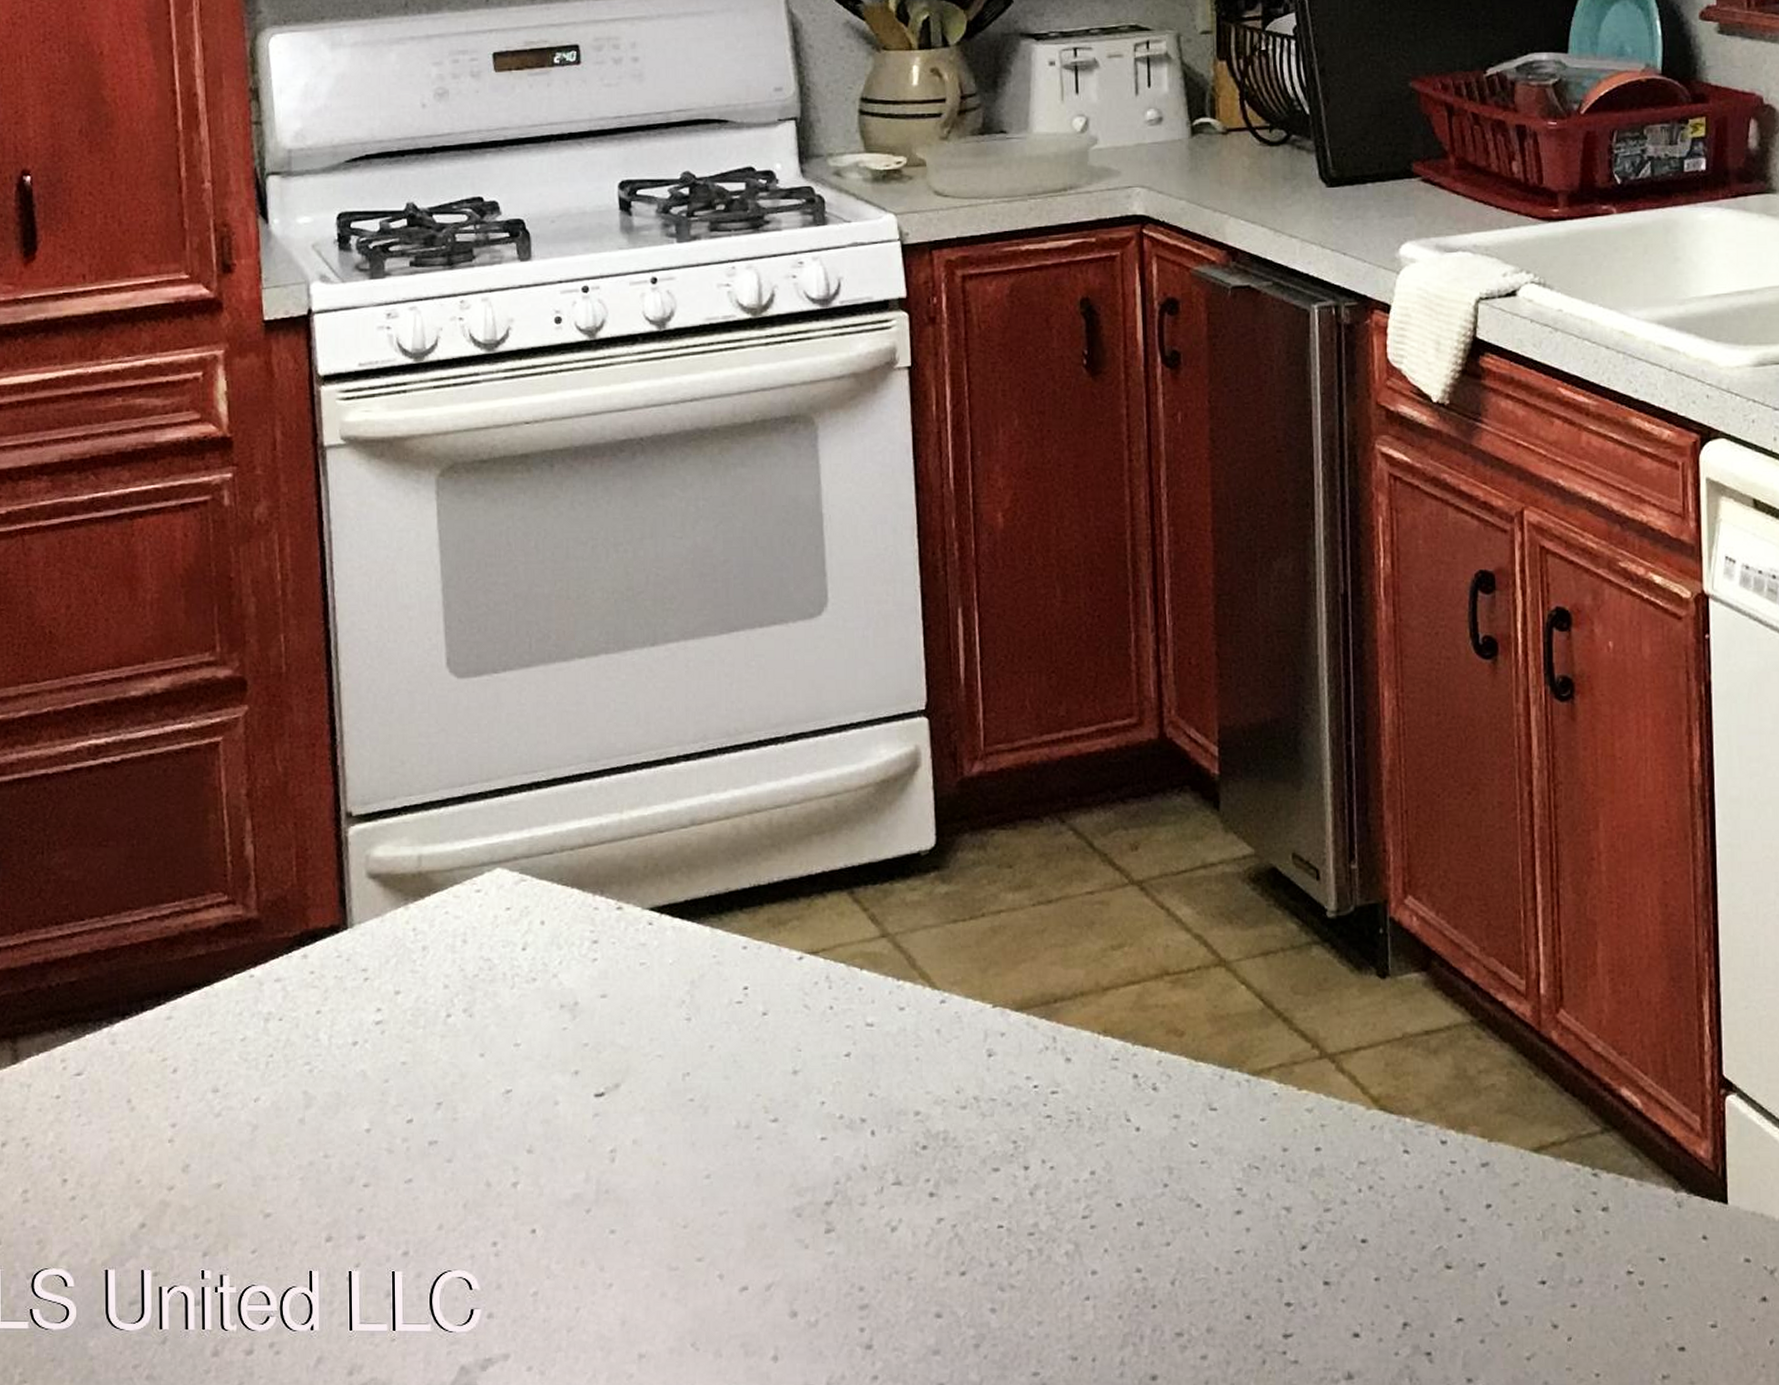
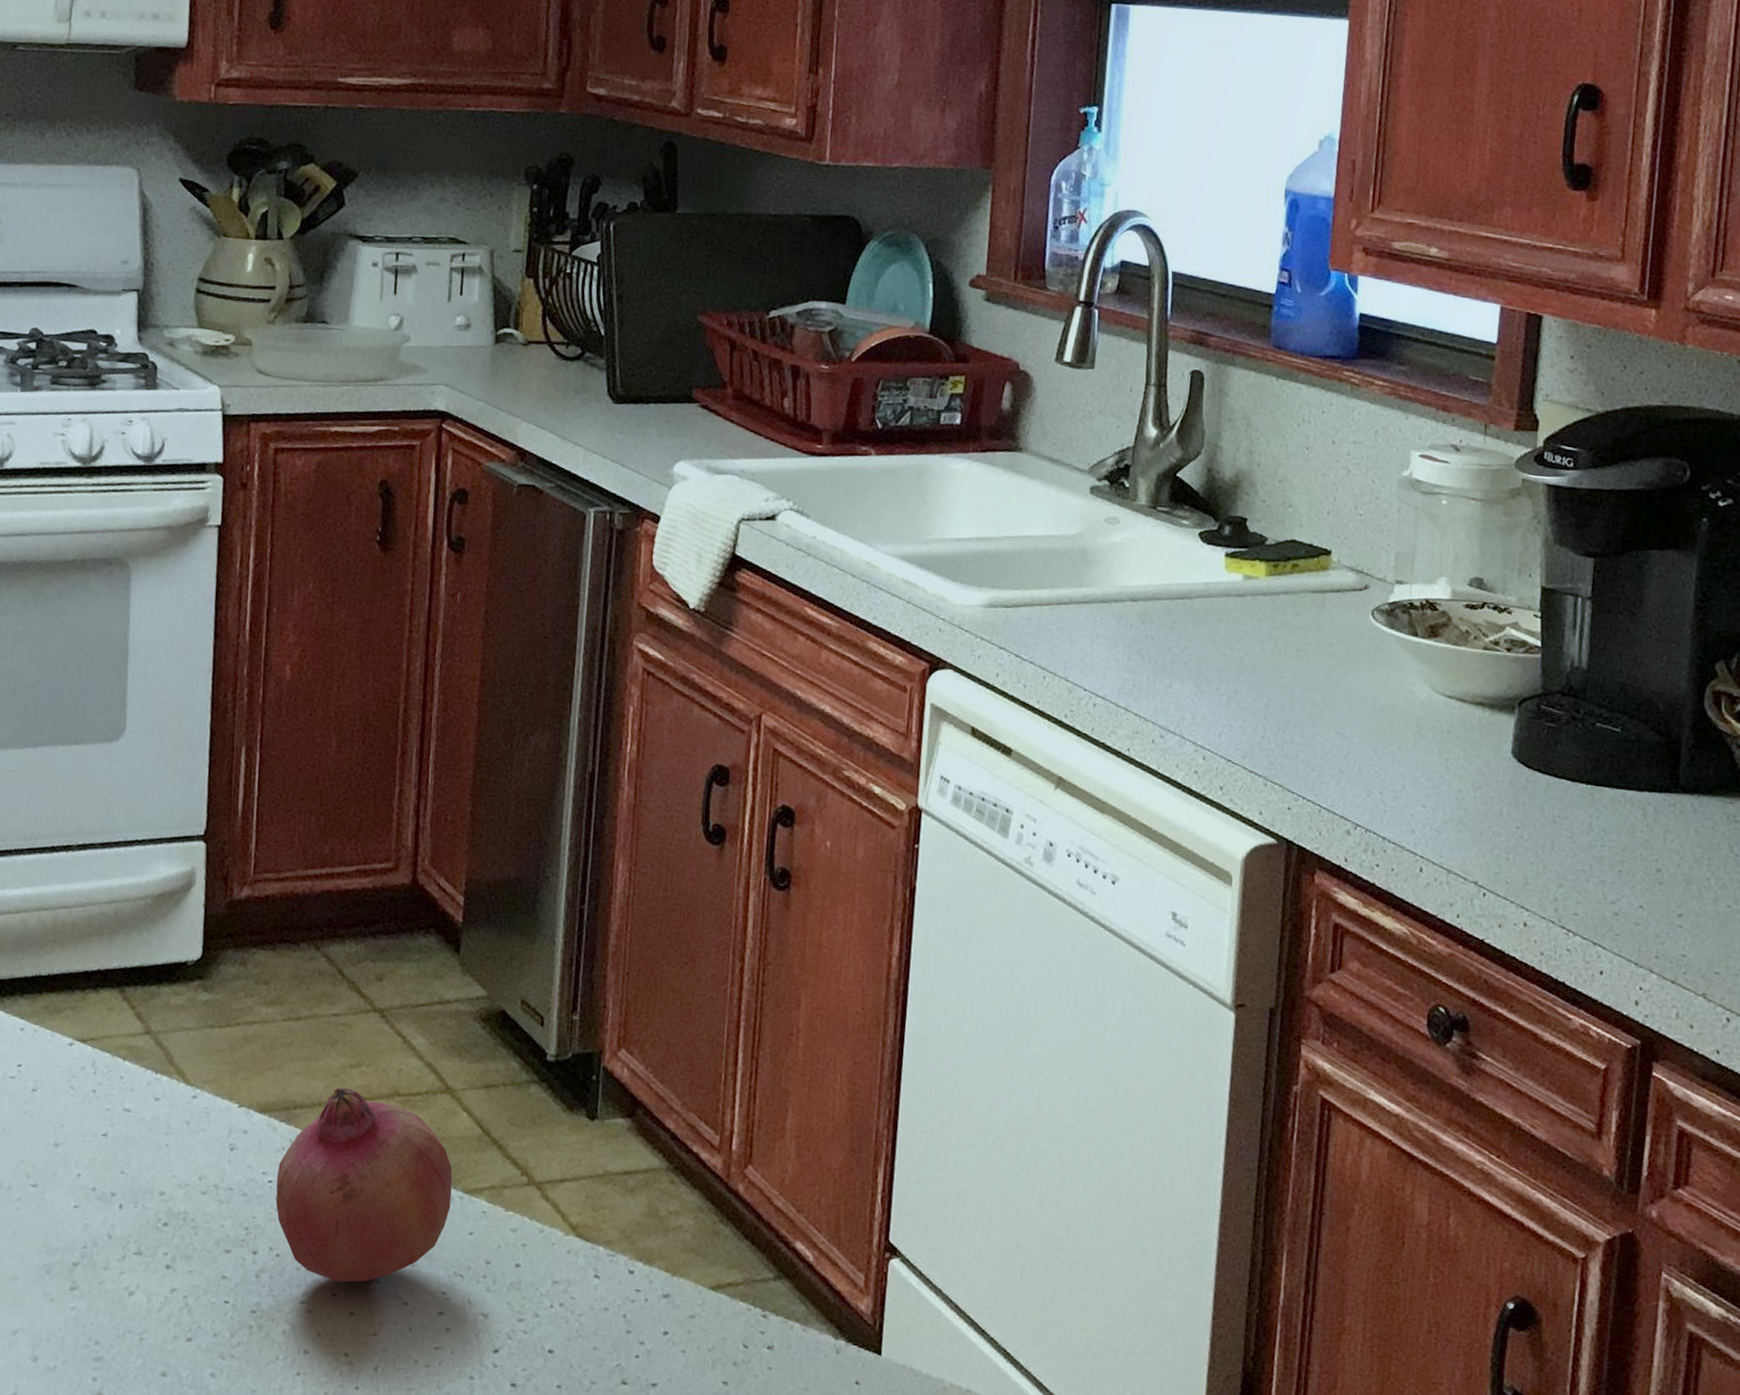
fruit: none [1042,973,1238,1190] -> present [275,1087,453,1282]

